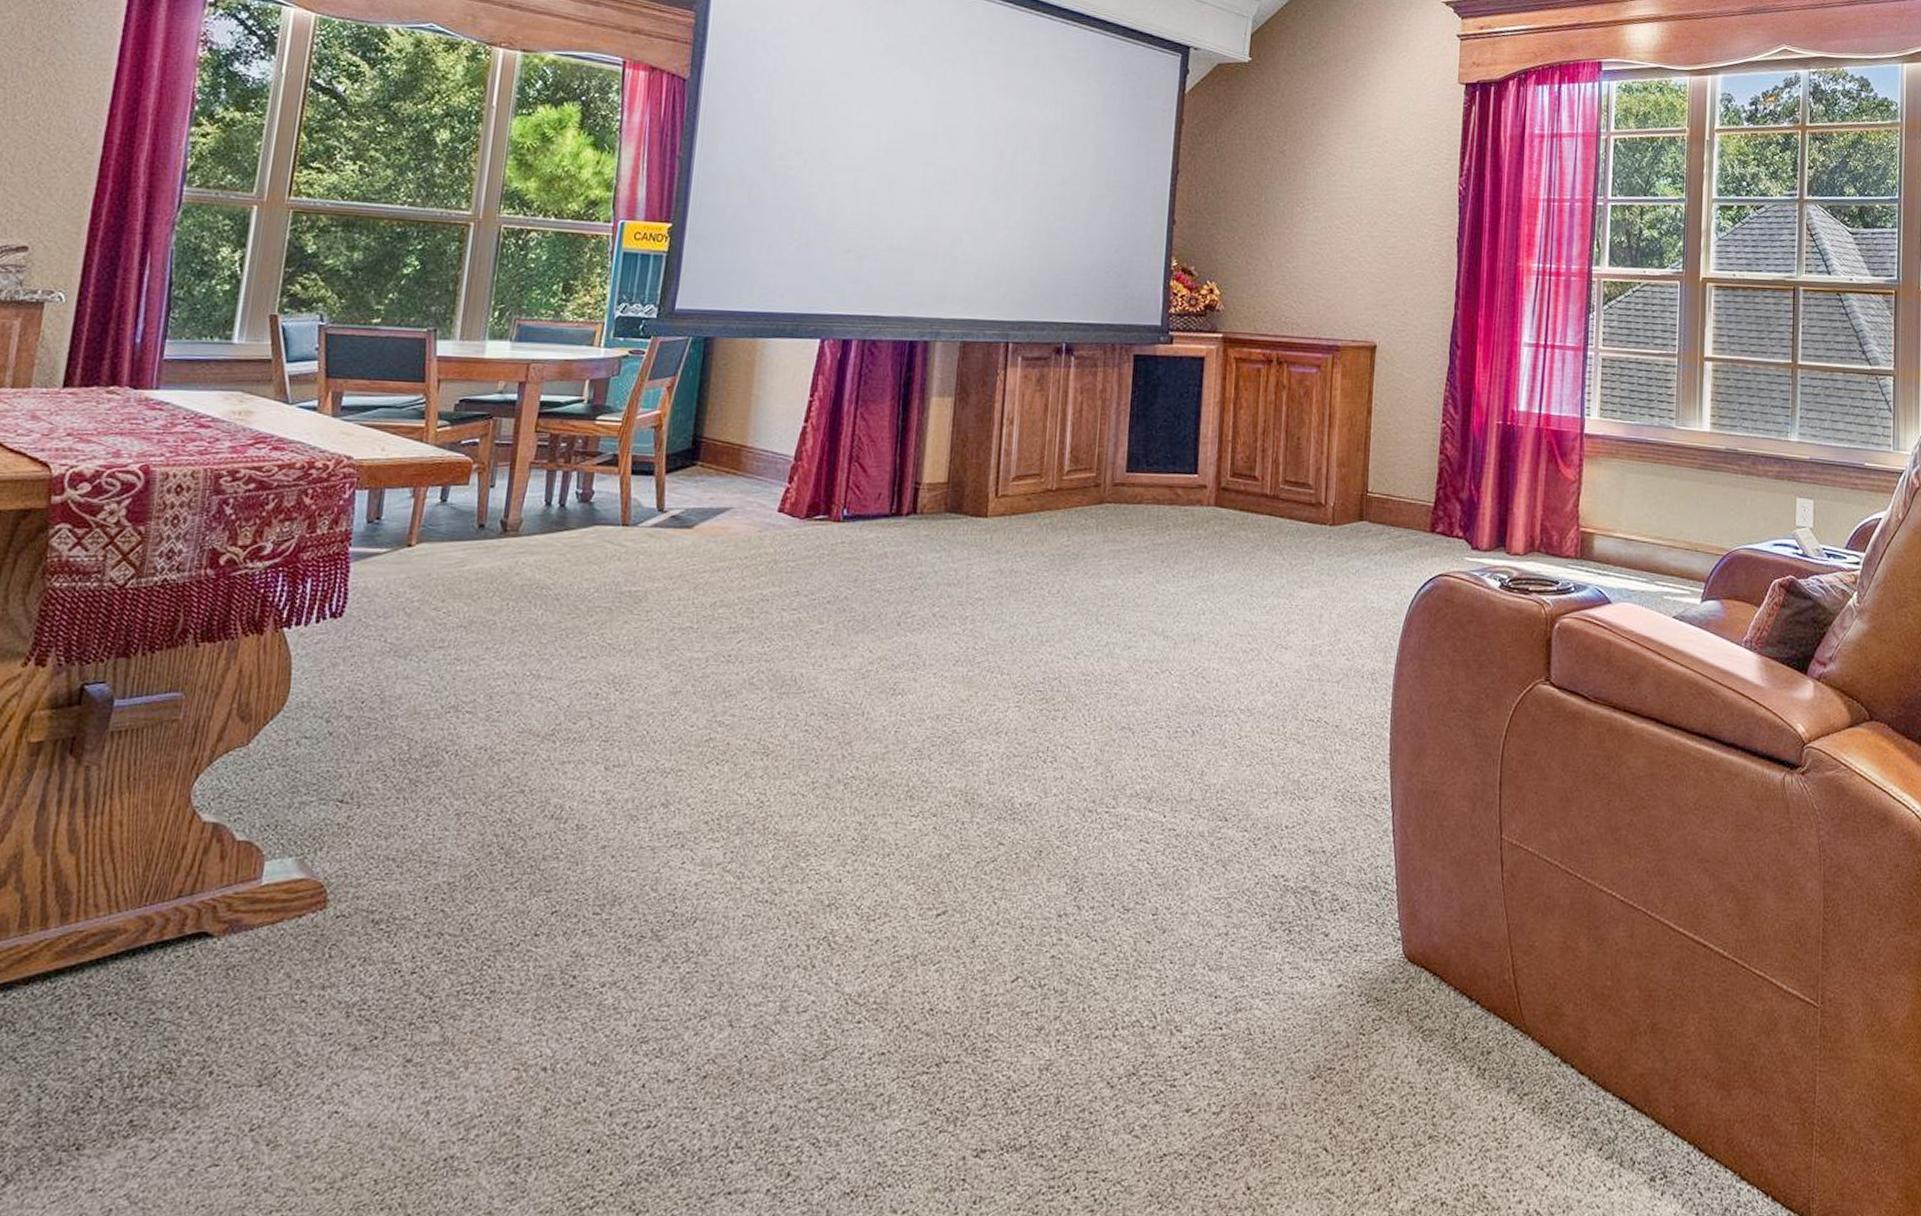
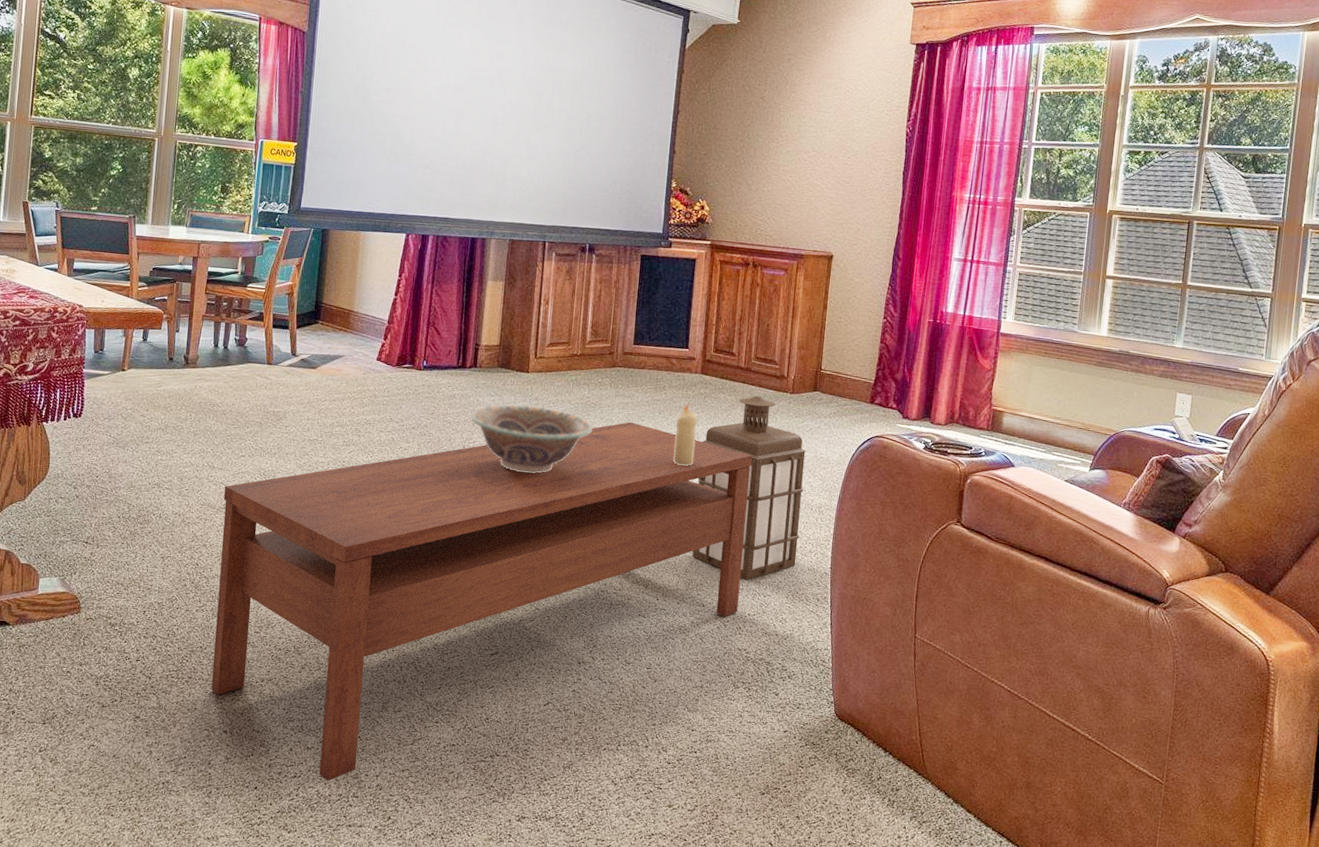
coffee table: none [525,575,1284,1128] -> present [211,422,752,781]
decorative bowl: none [908,561,1074,655] -> present [471,404,593,474]
candle: none [1182,545,1212,630] -> present [673,403,698,466]
lantern: none [1210,531,1352,780] -> present [692,395,806,580]

